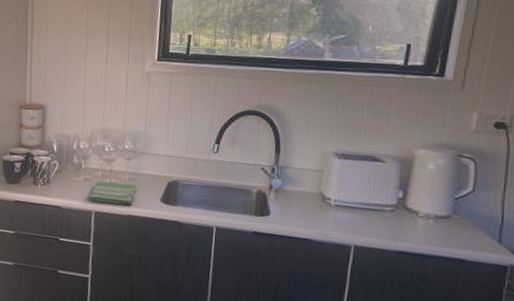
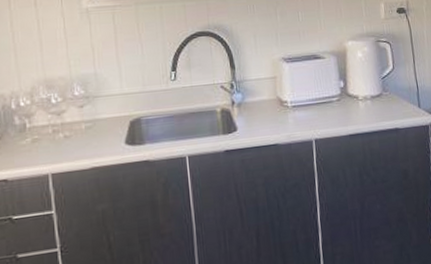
dish towel: present [89,181,137,206] -> none [42,132,97,163]

